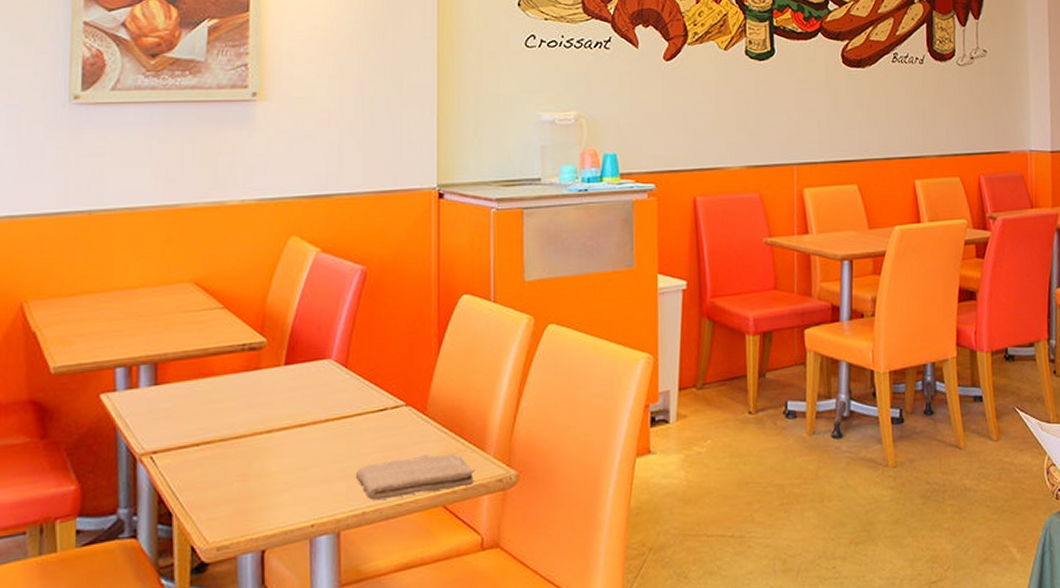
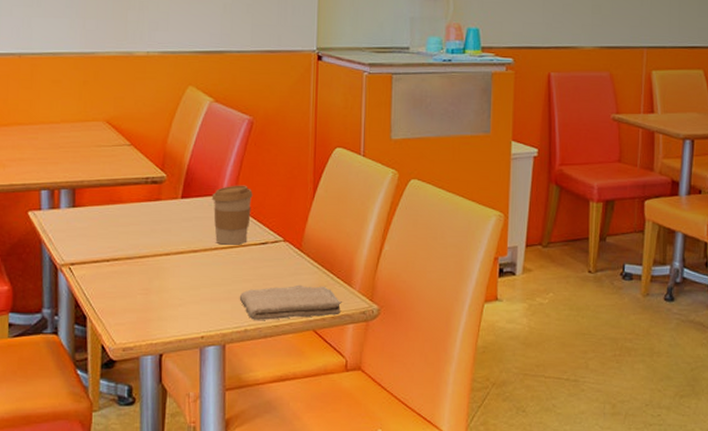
coffee cup: none [320,344,369,415] -> present [211,185,253,245]

